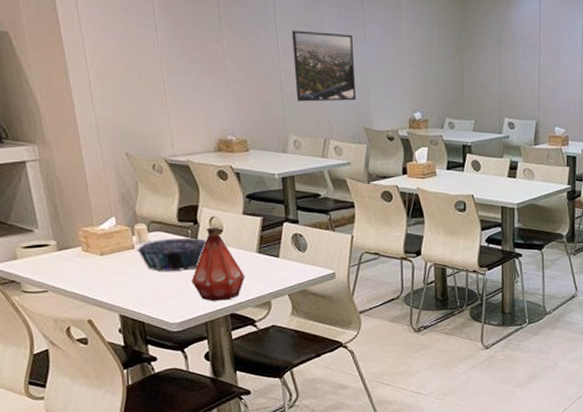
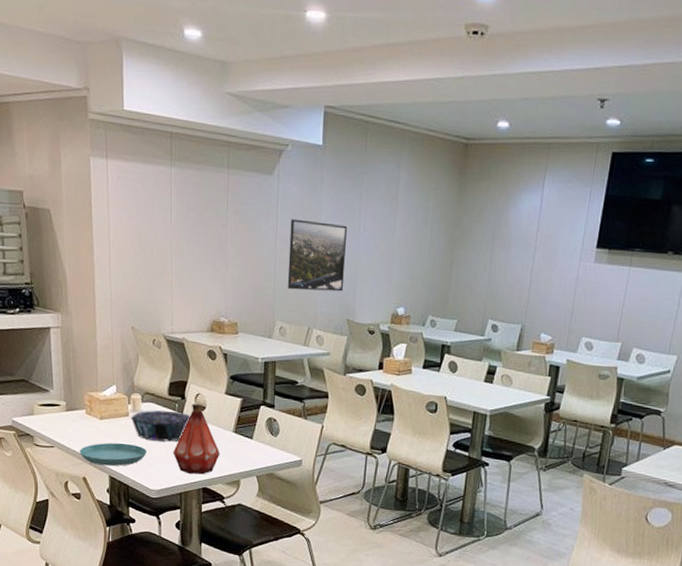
saucer: none [79,277,162,305] -> present [79,442,147,467]

